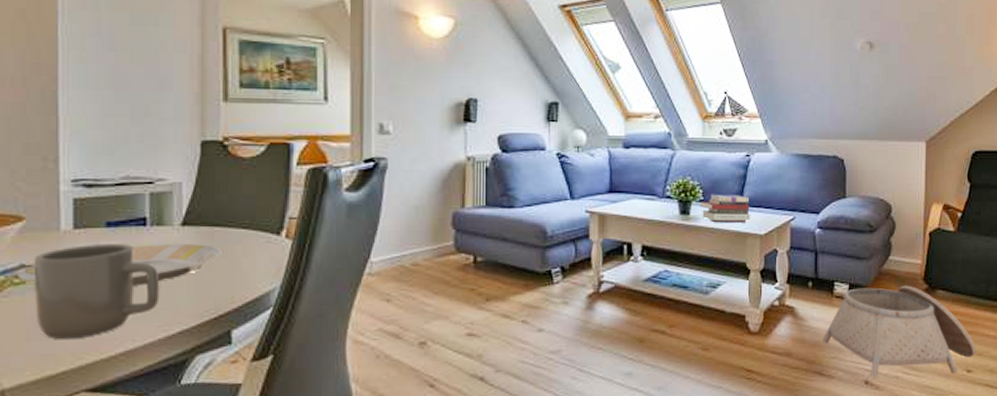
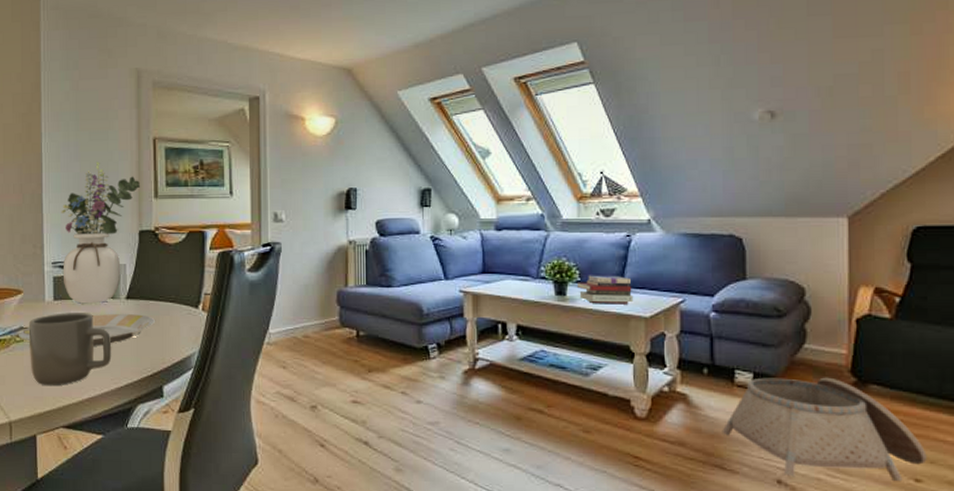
bouquet: none [86,52,203,233] -> present [61,161,140,304]

